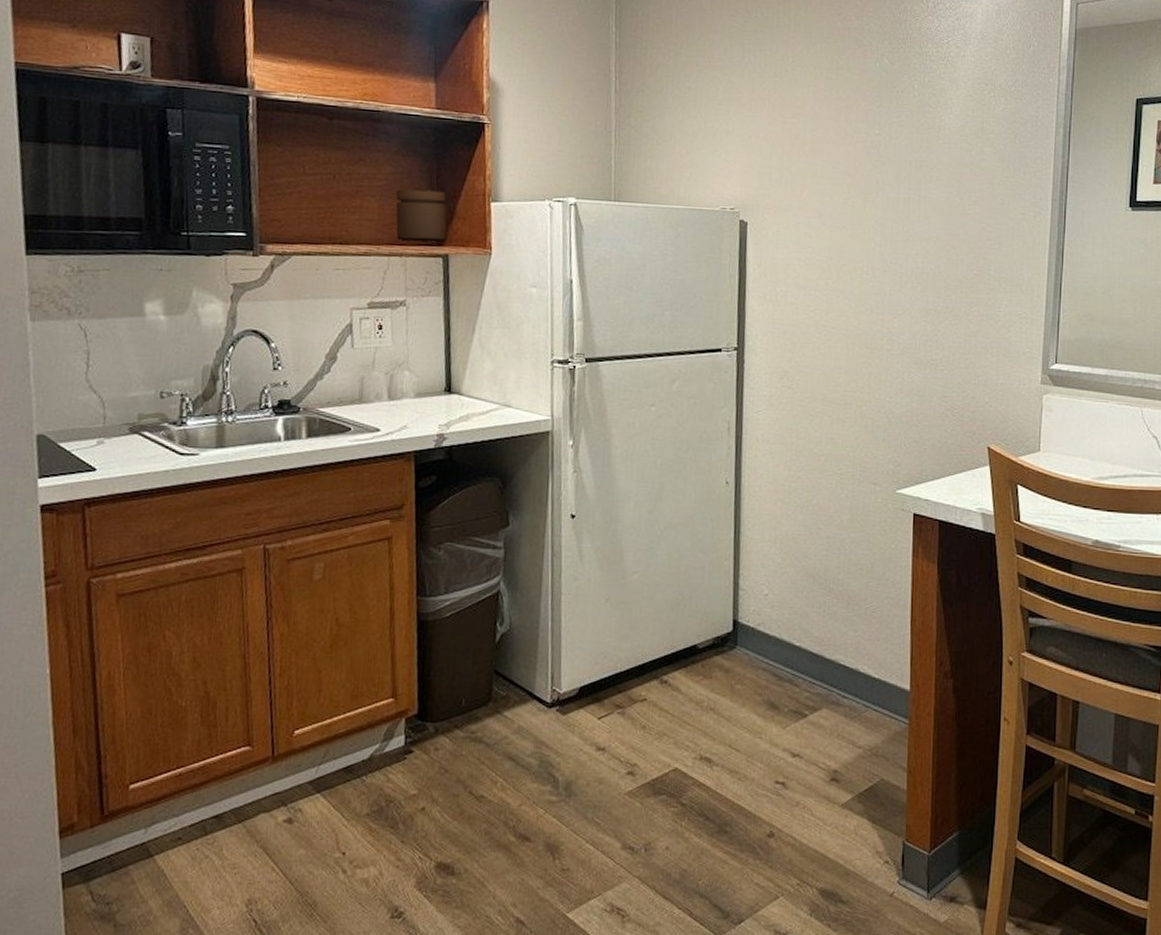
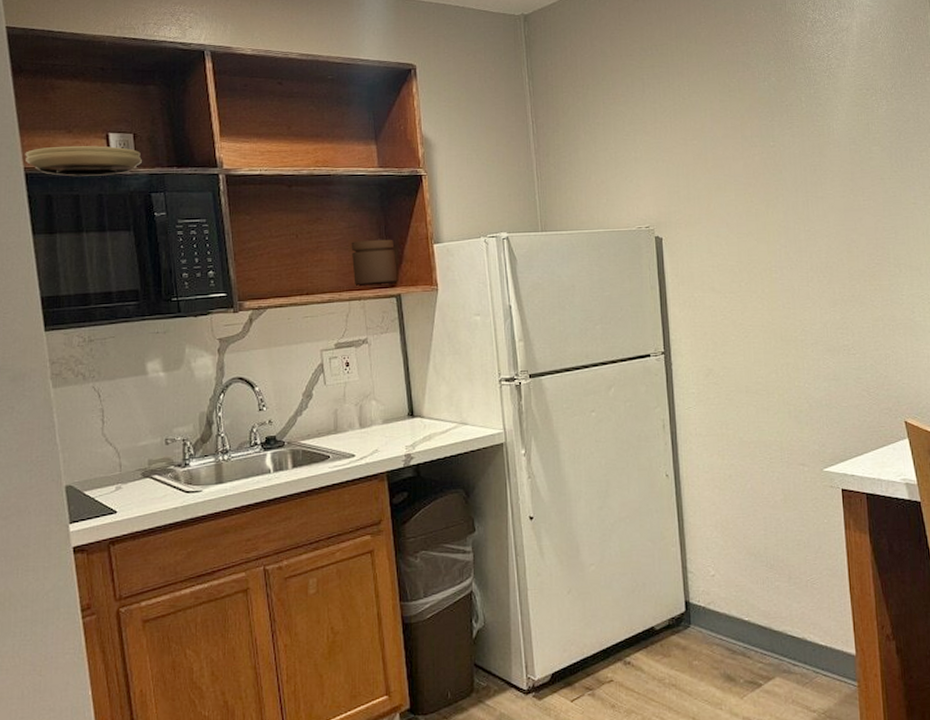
plate: none [16,41,159,83] -> present [25,145,142,176]

